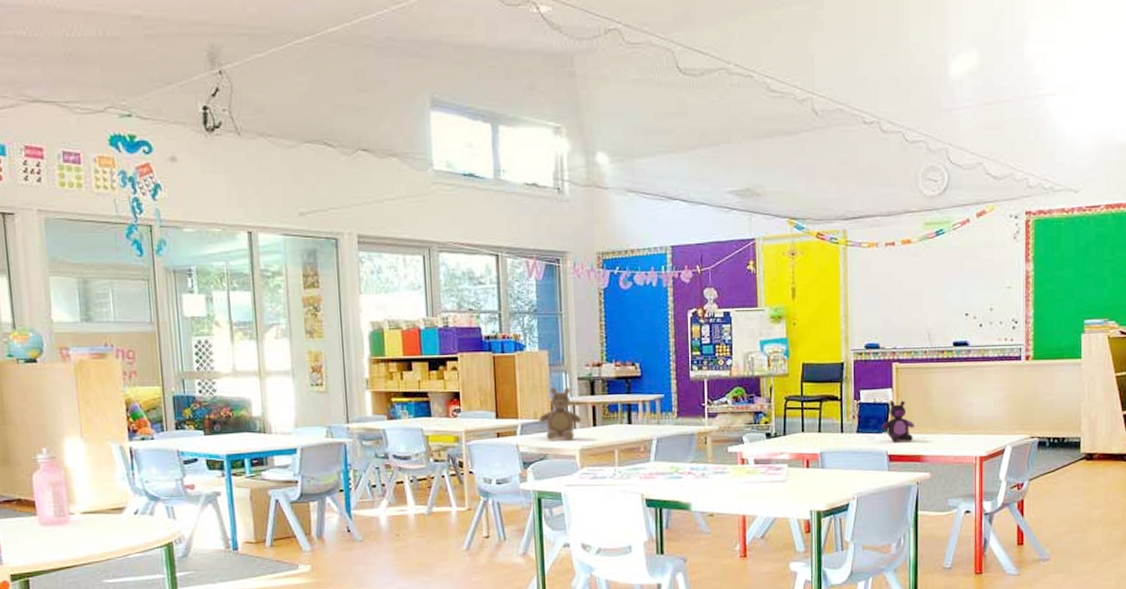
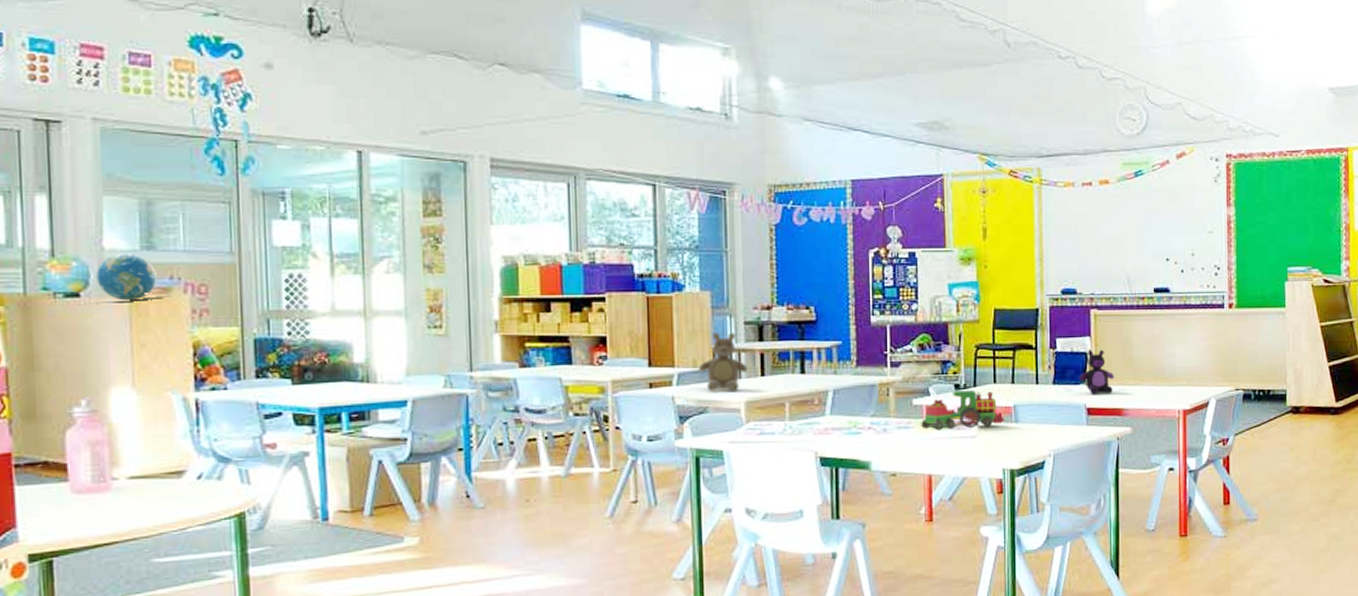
globe: none [48,325,95,366] -> present [97,254,157,301]
toy train: none [736,438,813,475] -> present [921,389,1006,430]

